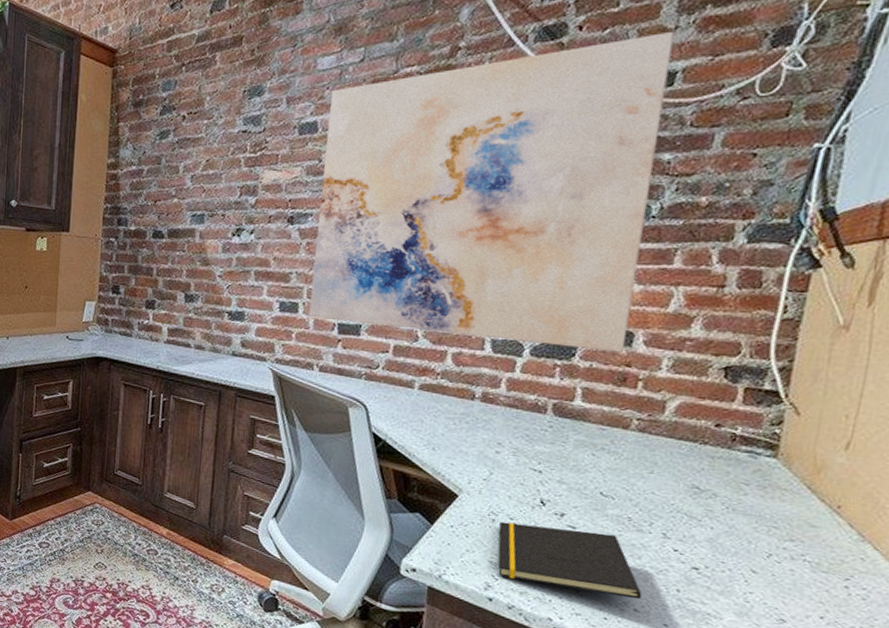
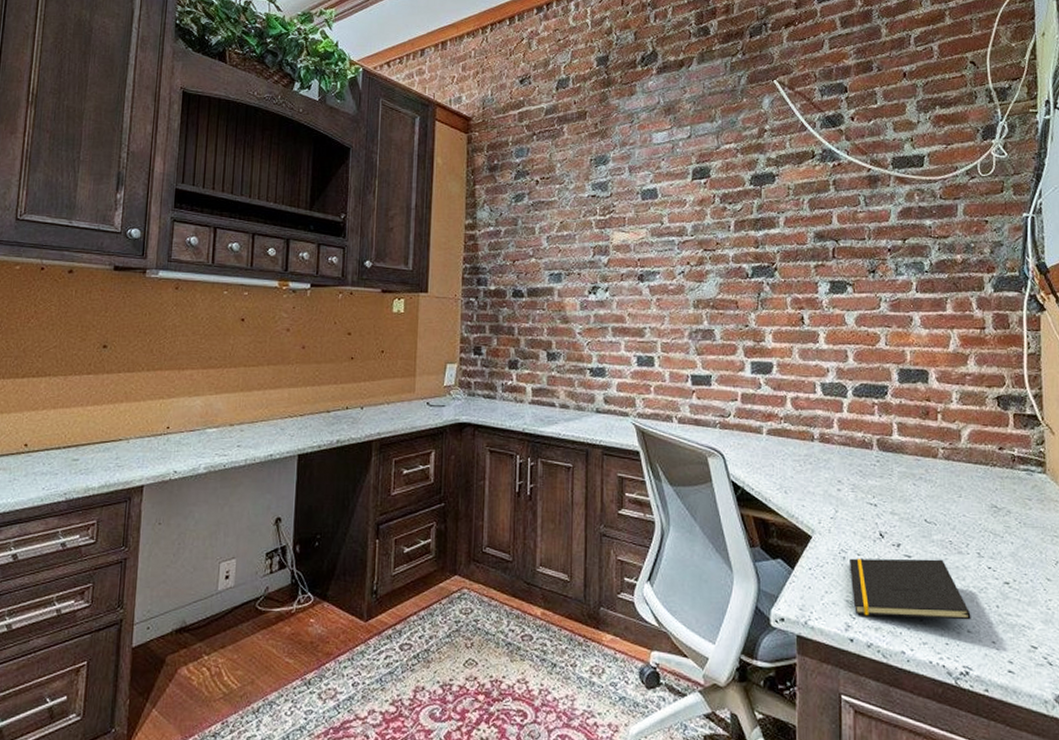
wall art: present [309,31,674,352] -> none [664,124,923,389]

